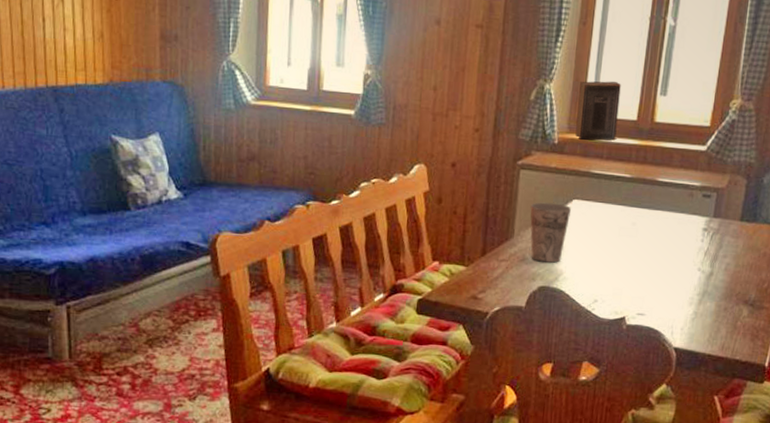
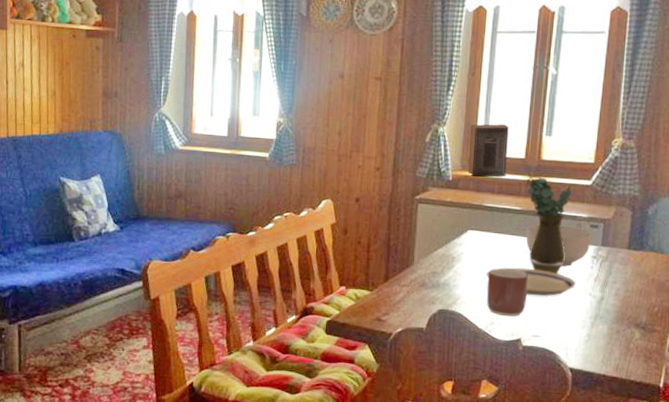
cup: present [530,201,571,263] -> none [428,232,466,288]
mug: none [590,241,636,293] -> present [486,268,529,316]
plate: none [591,240,685,271] -> present [486,267,576,296]
bowl: none [634,194,705,239] -> present [525,225,593,266]
vase: none [637,135,685,248] -> present [526,172,572,275]

